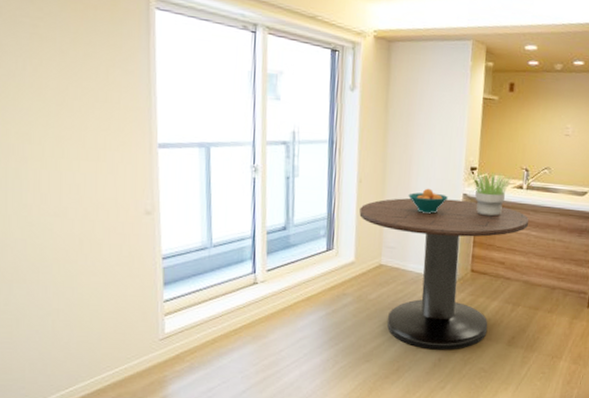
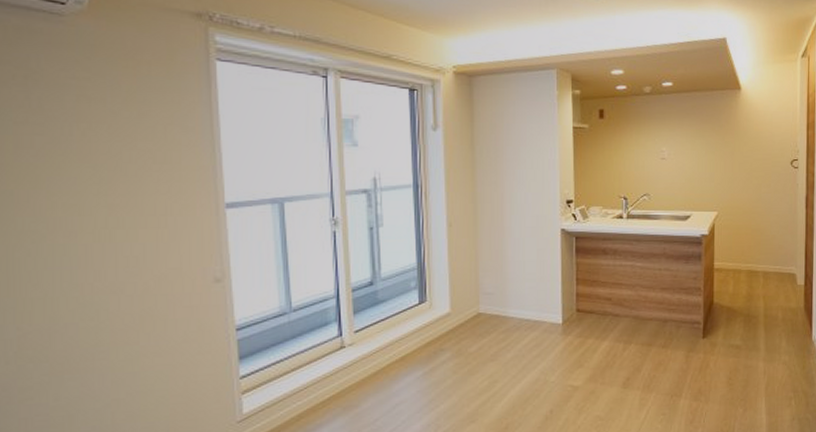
dining table: present [359,198,530,350] -> none [452,236,633,402]
fruit bowl: present [408,188,448,214] -> none [503,226,545,253]
potted plant: present [470,171,513,217] -> none [566,204,612,251]

